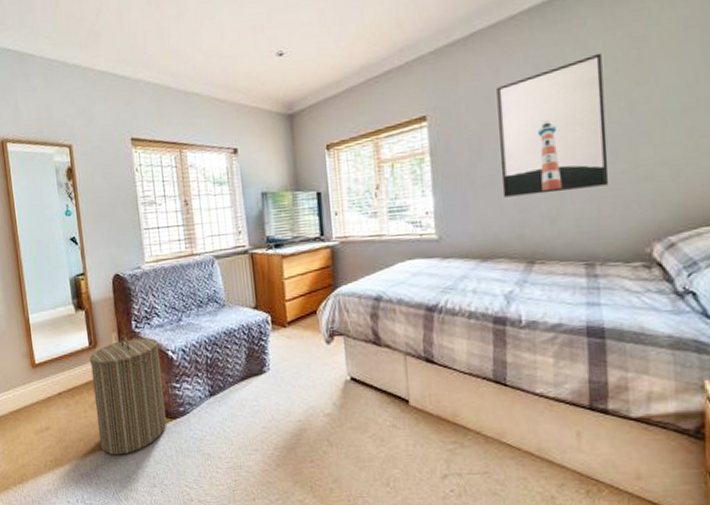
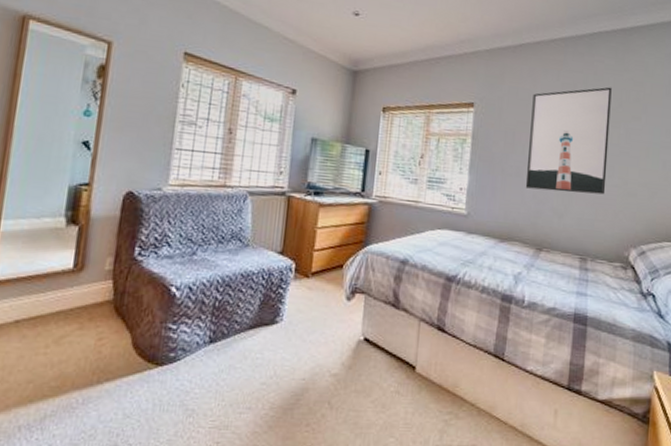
laundry hamper: present [90,334,167,455] -> none [55,260,163,405]

